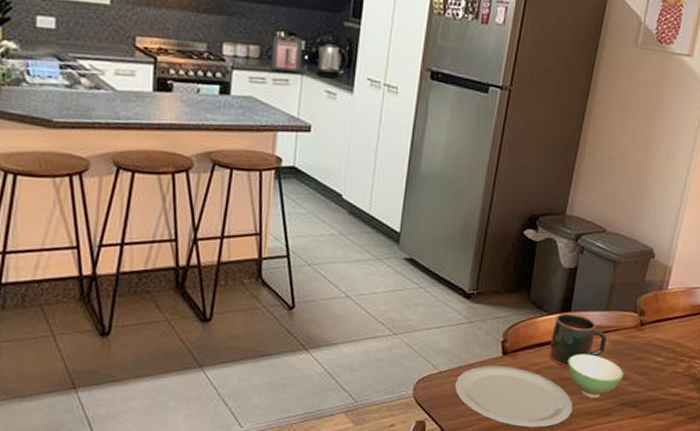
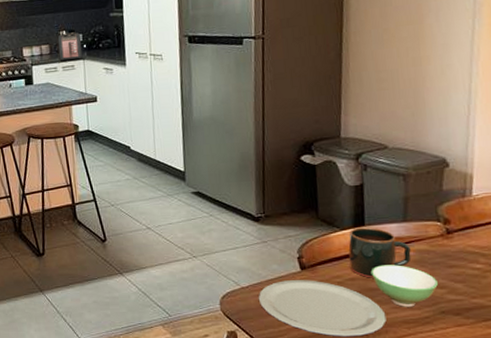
kettle: present [317,44,348,79] -> none [92,32,118,59]

